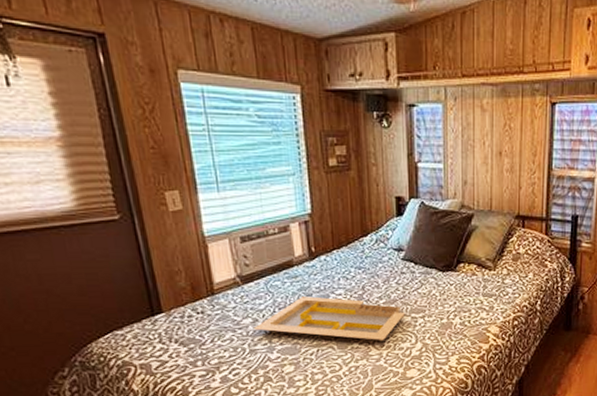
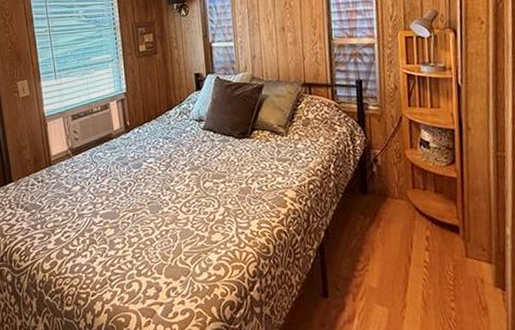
serving tray: present [253,296,405,340] -> none [81,165,207,205]

